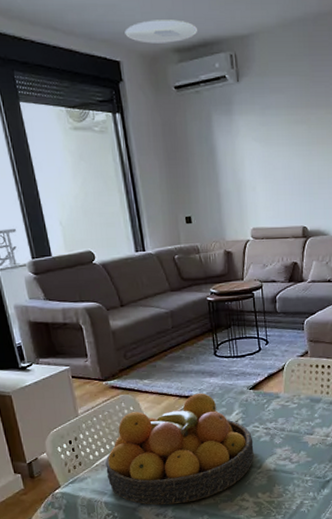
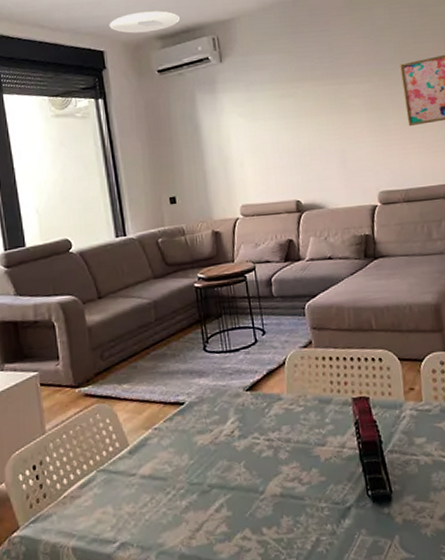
fruit bowl: present [105,393,254,506] -> none [75,397,256,550]

